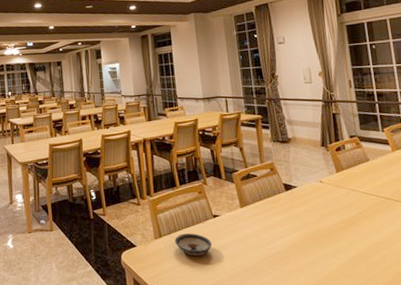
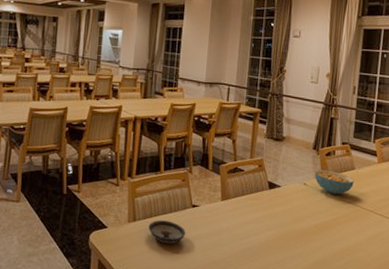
cereal bowl: none [328,165,372,188] -> present [314,169,354,194]

